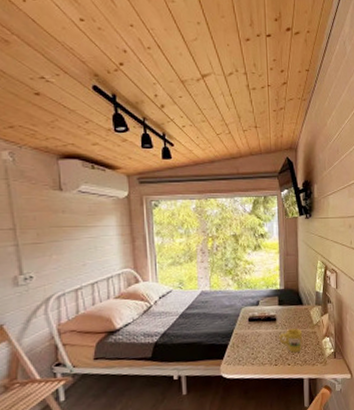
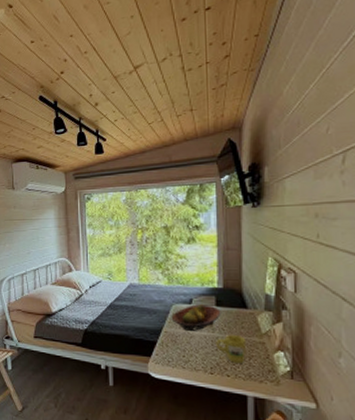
fruit bowl: none [241,305,283,331] -> present [171,304,221,332]

